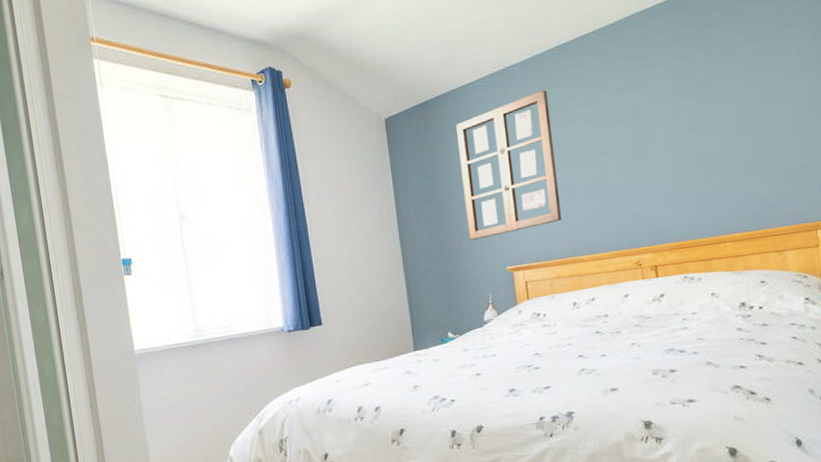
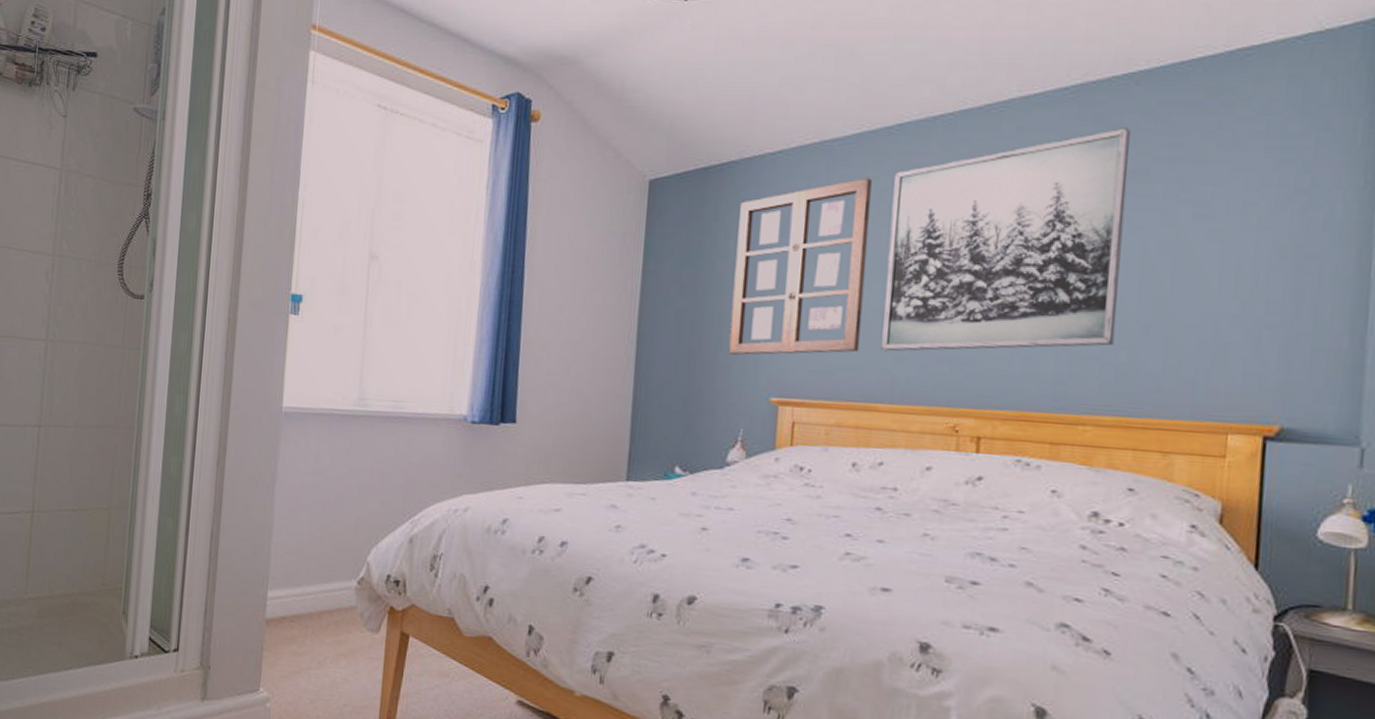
wall art: none [562,23,733,217] -> present [881,127,1130,352]

